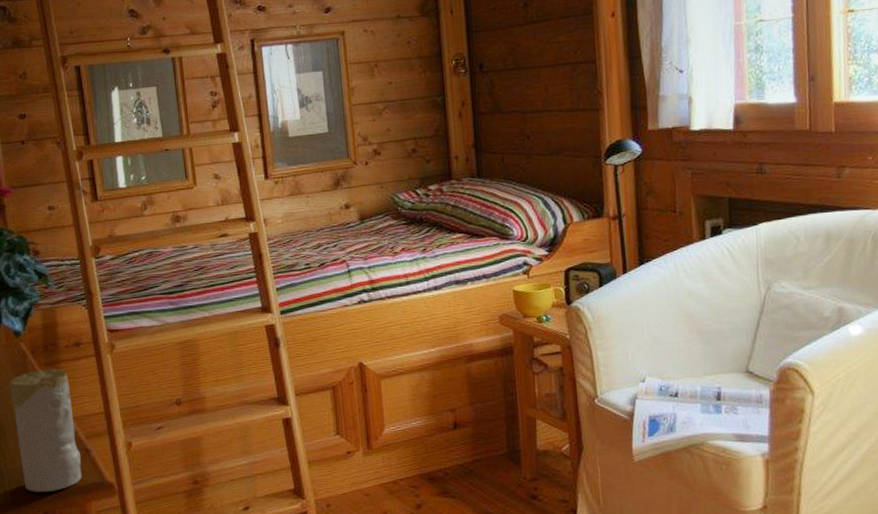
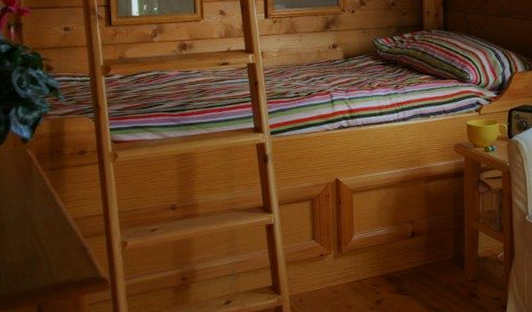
candle: present [9,369,82,493] -> none [13,173,77,286]

